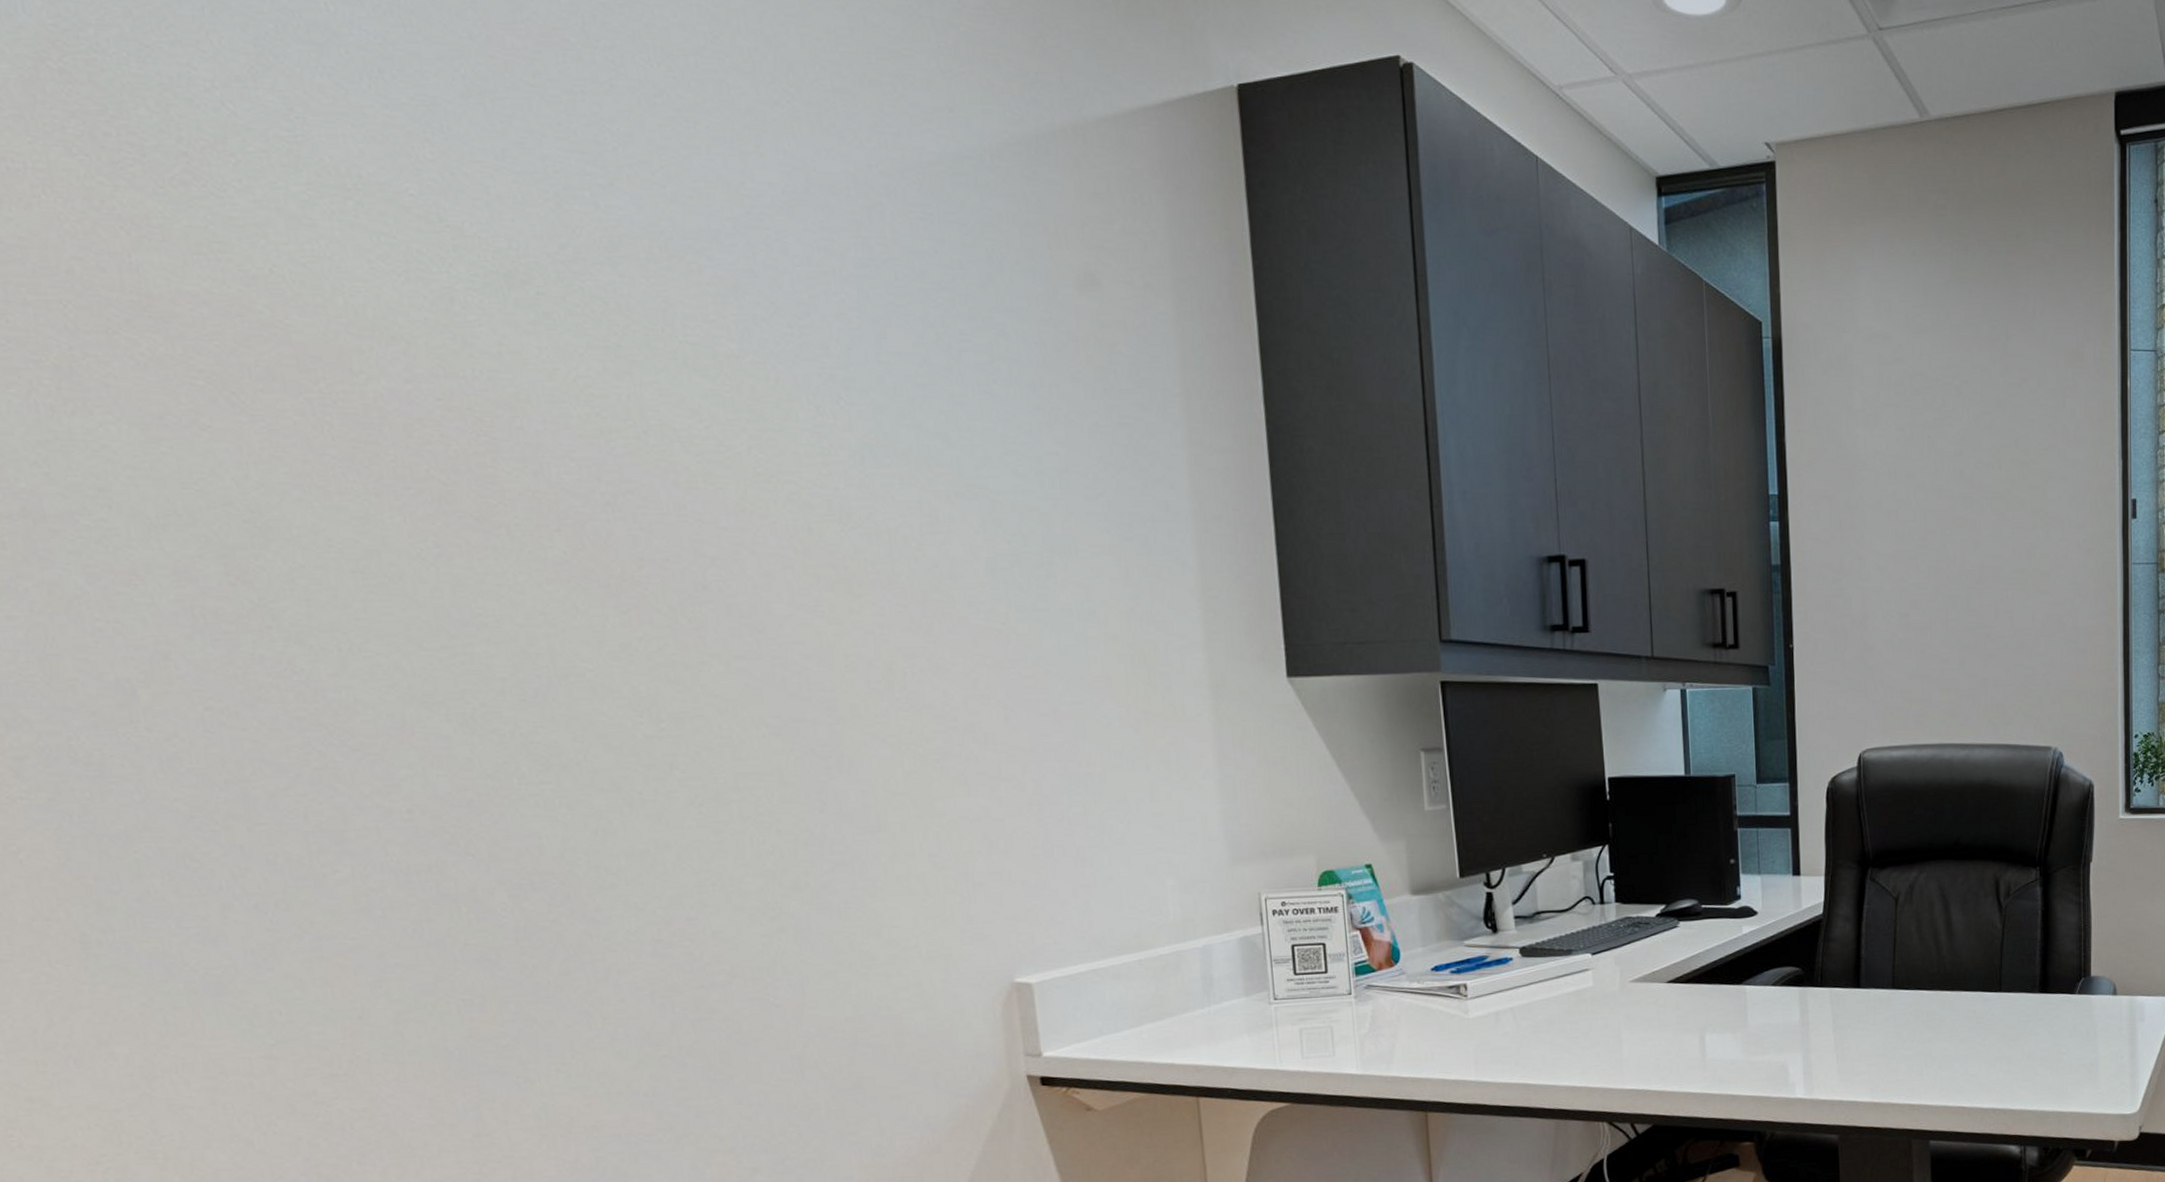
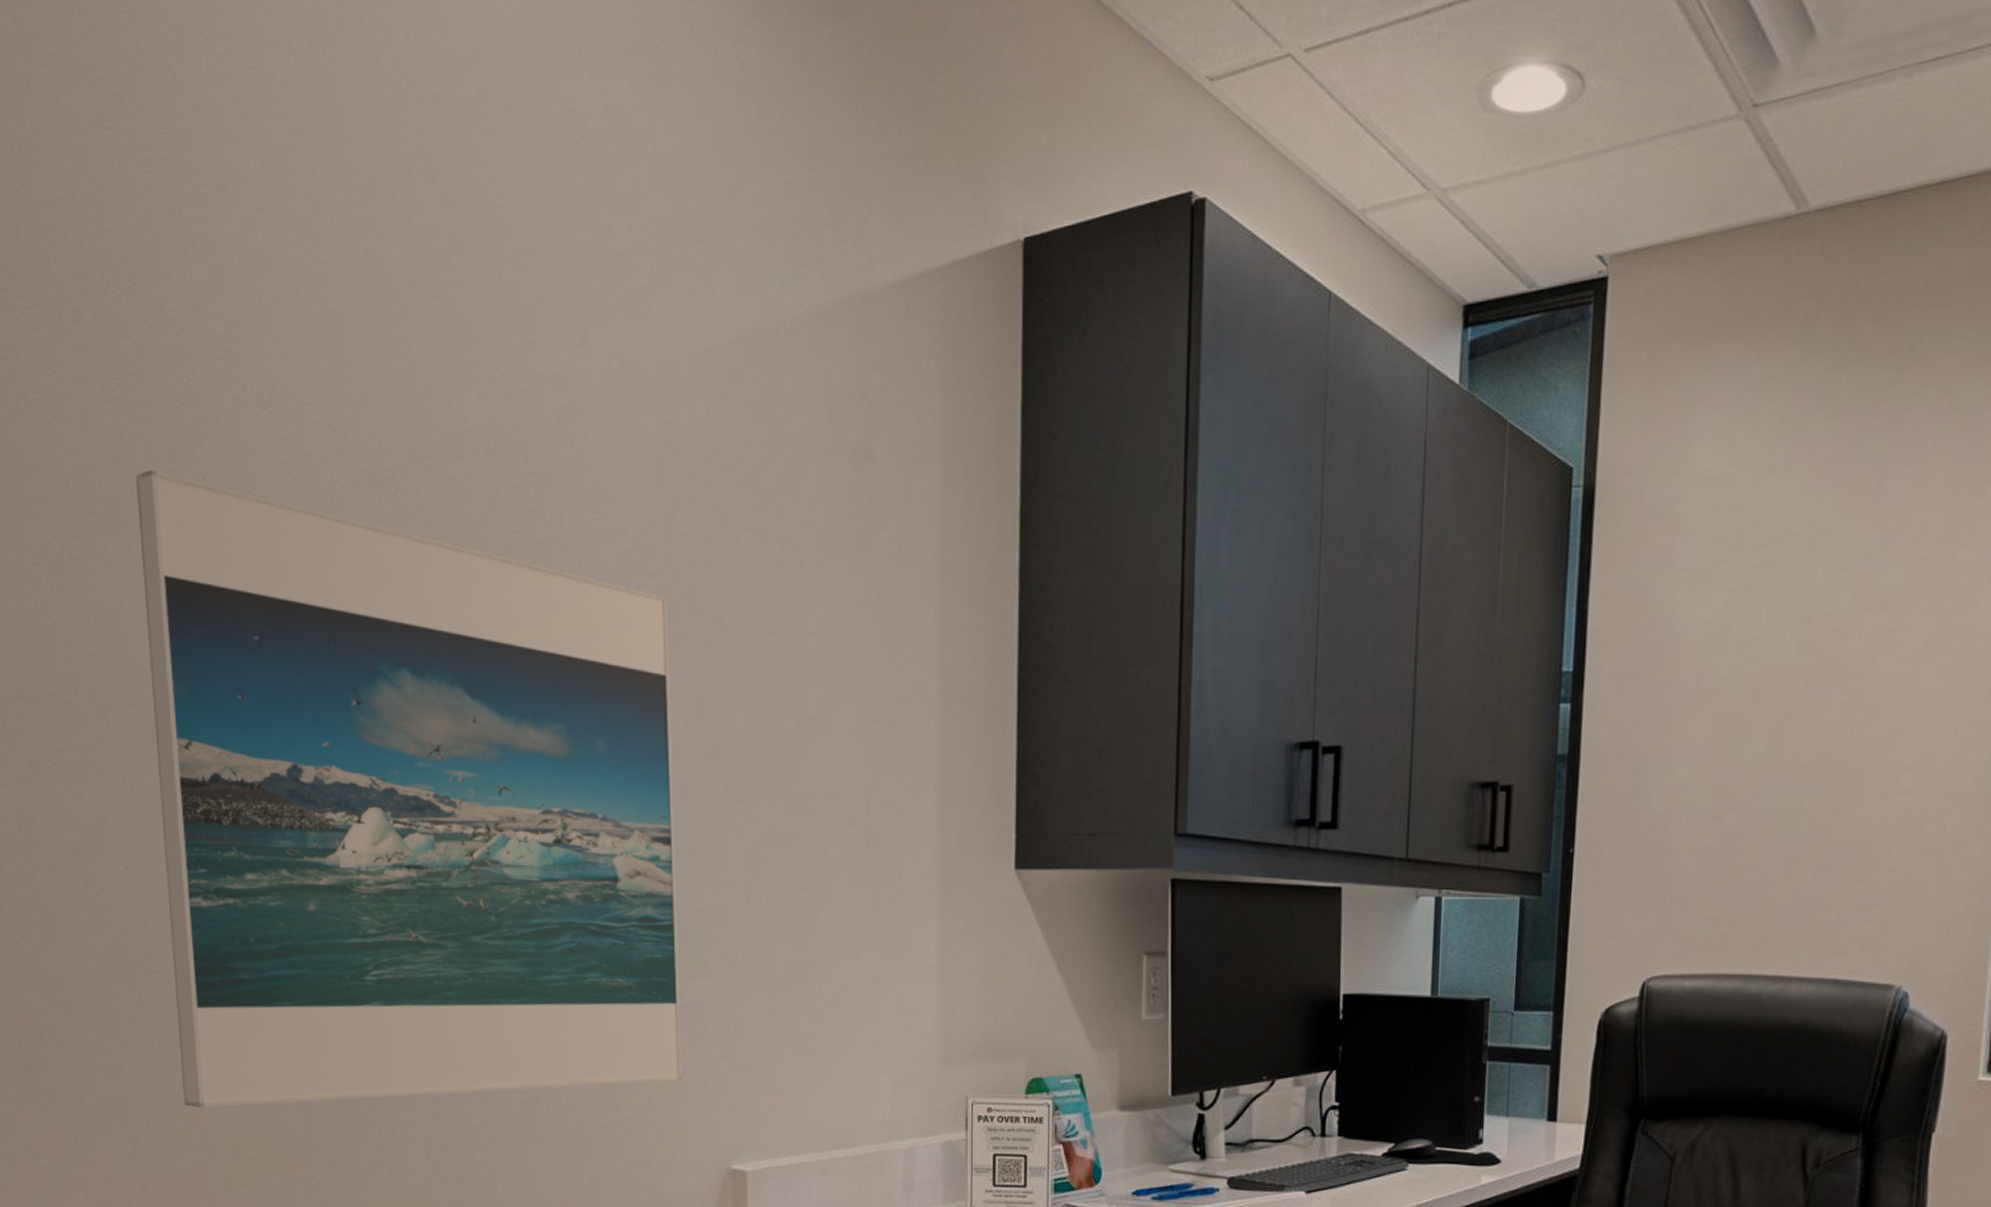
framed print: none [172,258,951,972] -> present [135,469,682,1108]

